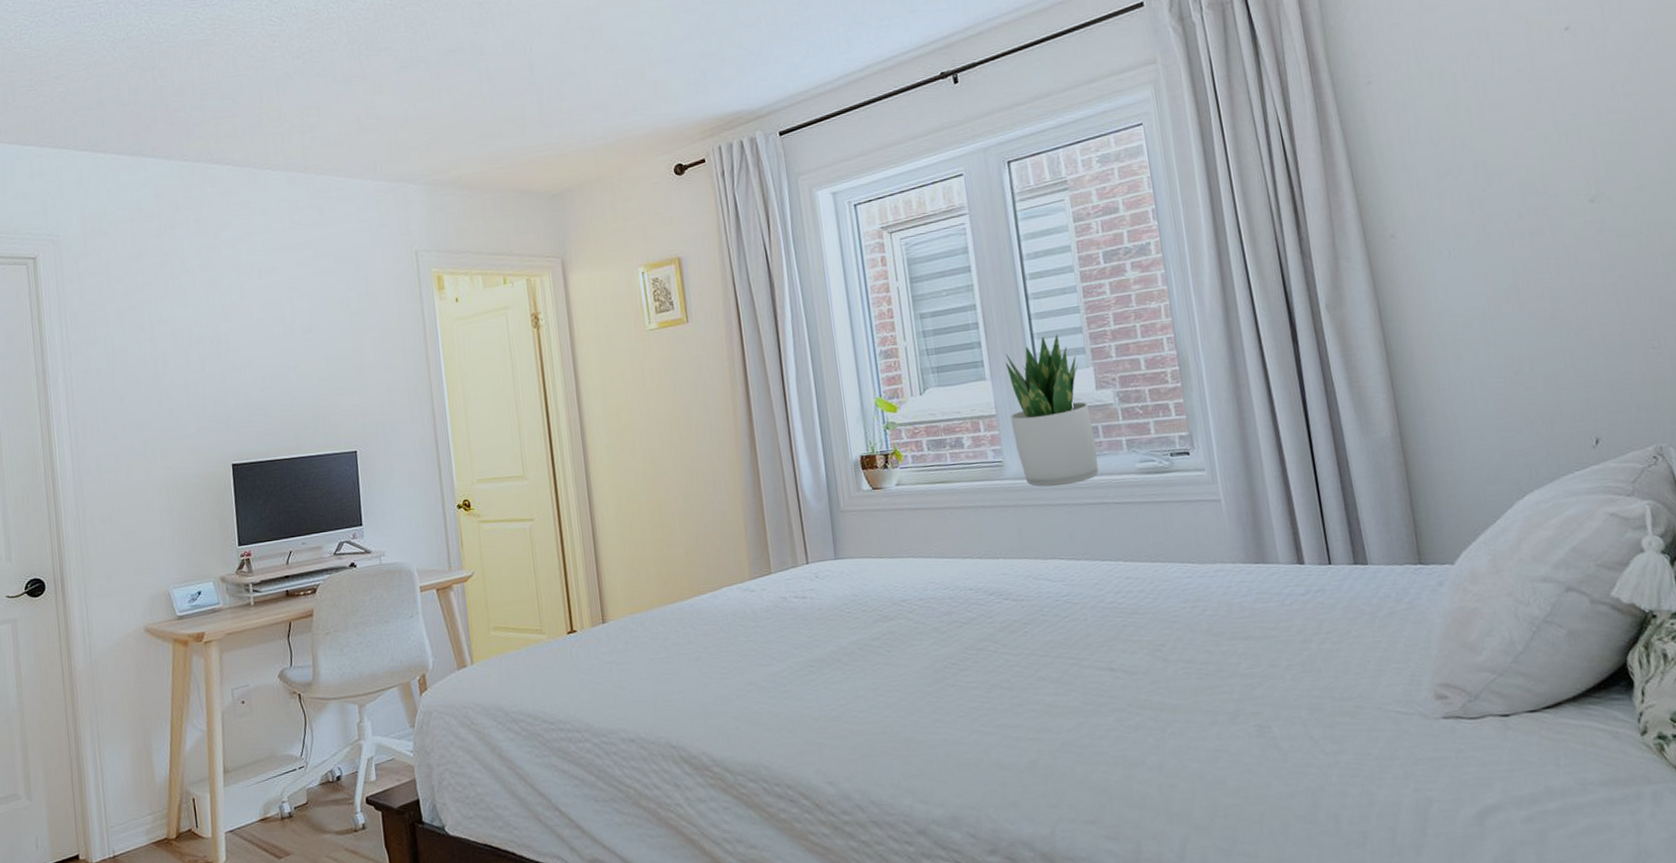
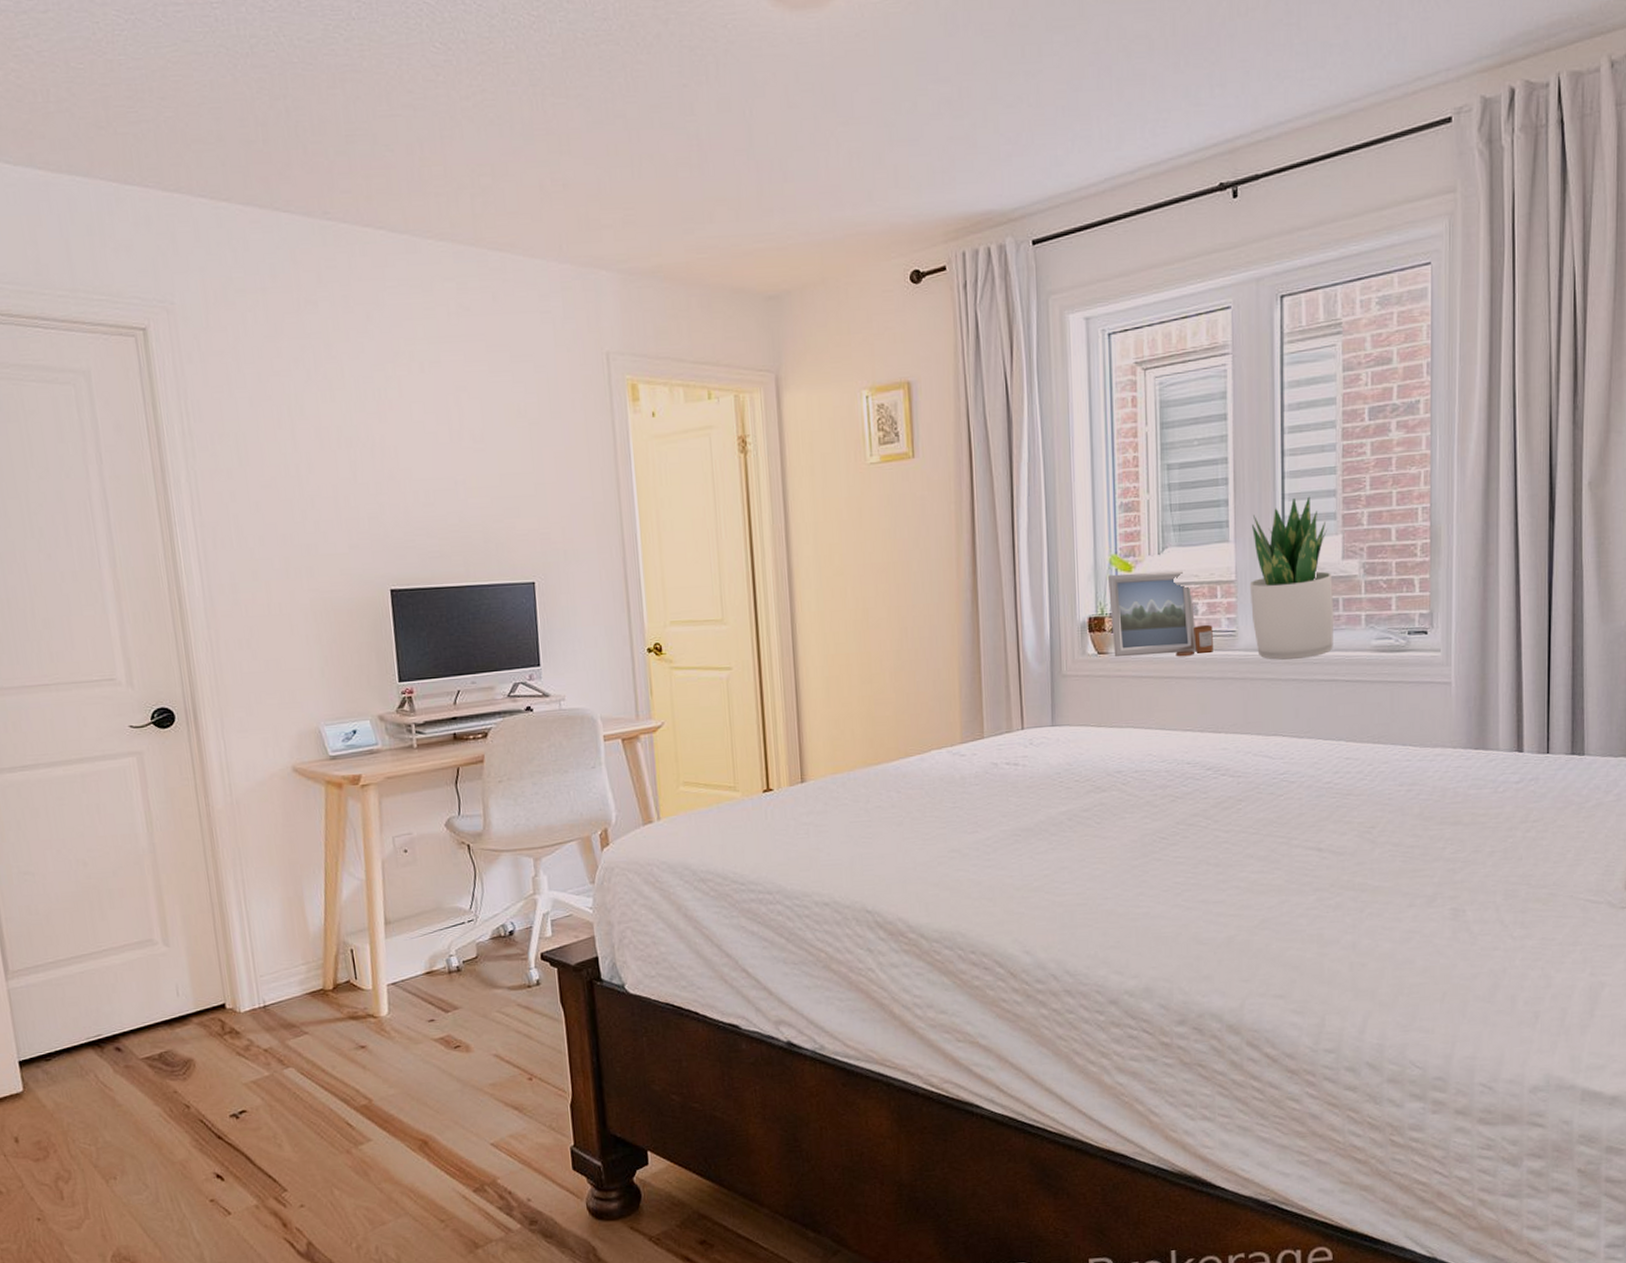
picture frame: none [875,408,967,492] -> present [1108,570,1197,658]
candle: none [946,456,983,489] -> present [1176,624,1213,657]

